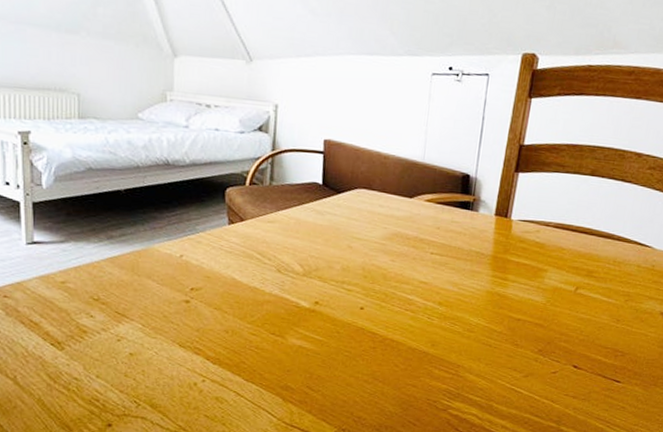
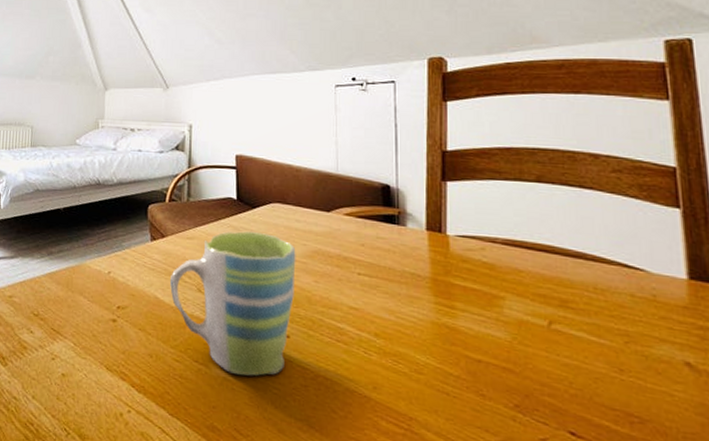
mug: none [248,215,377,343] -> present [170,231,296,376]

